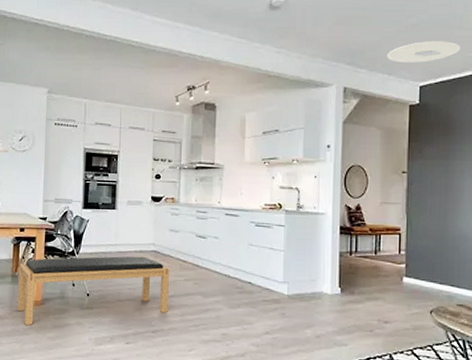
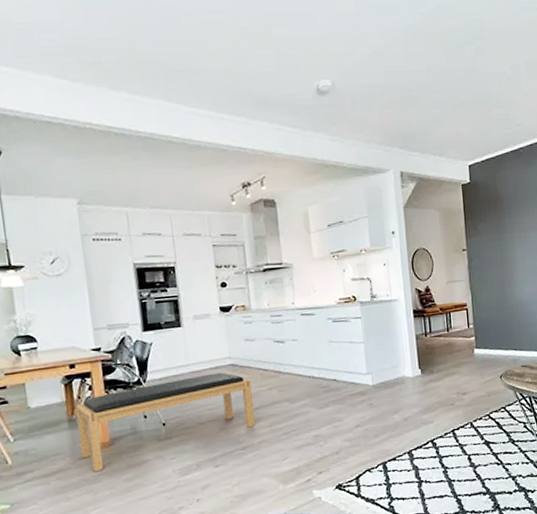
ceiling light: present [386,41,461,63] -> none [436,119,500,144]

